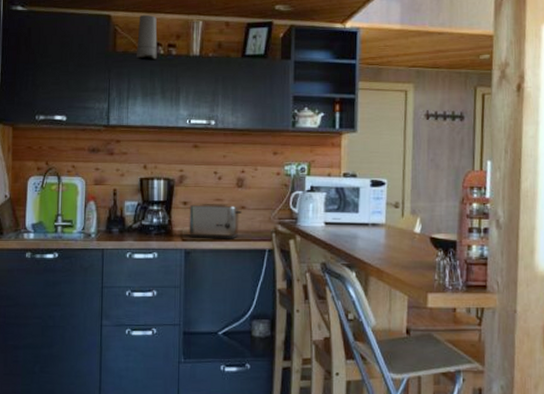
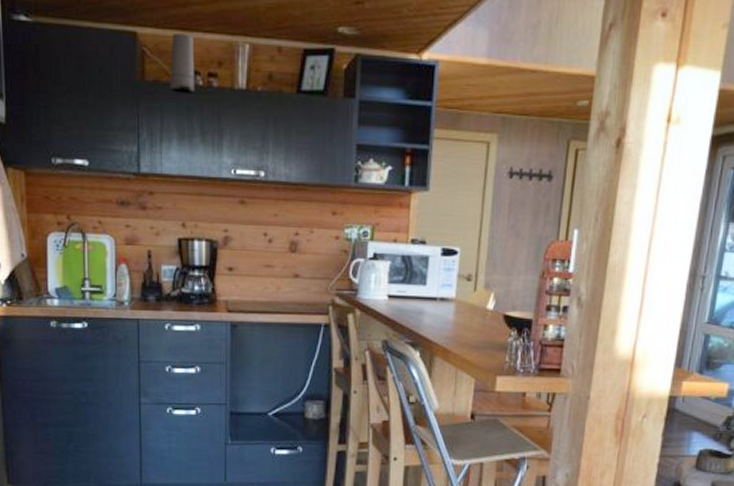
toaster: present [189,203,242,239] -> none [235,269,295,312]

